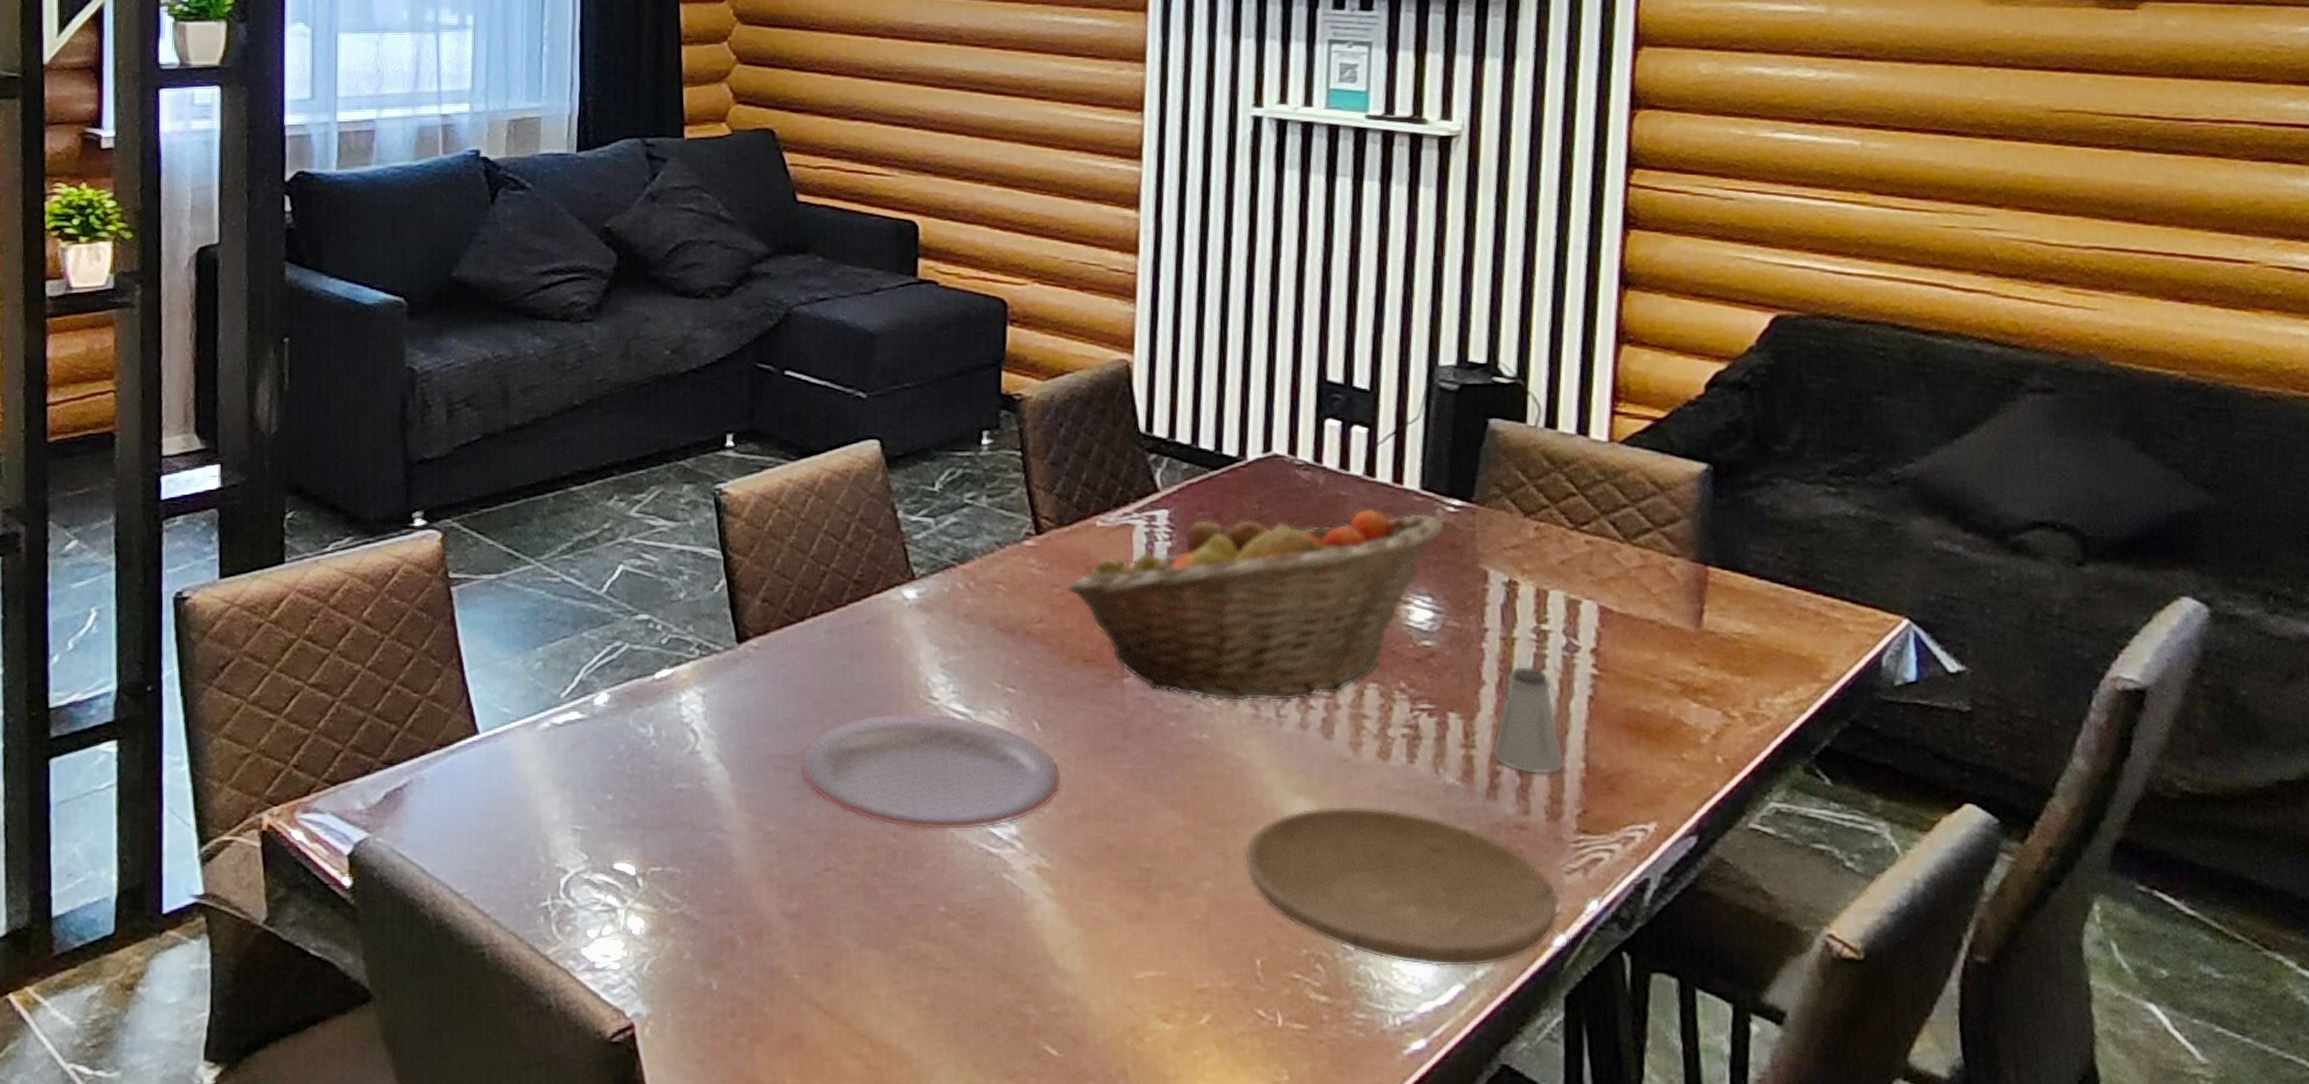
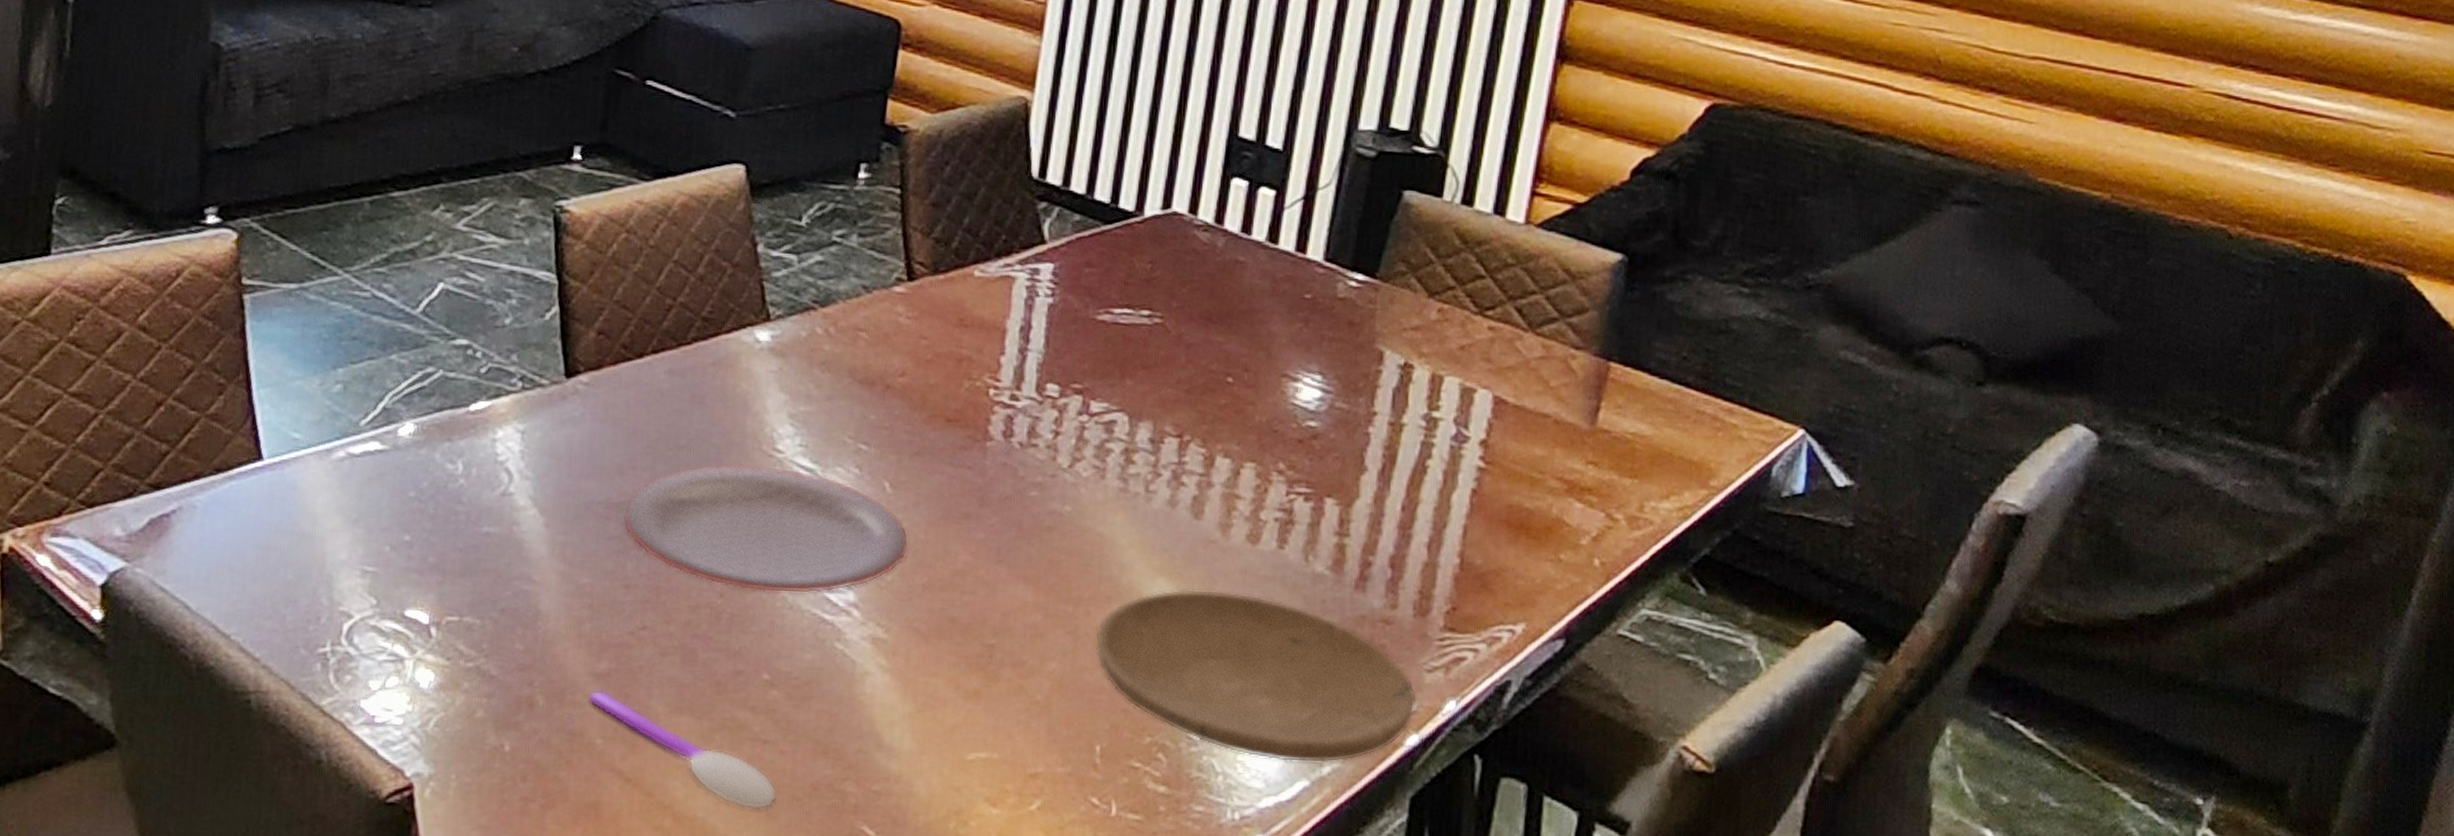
spoon: none [783,928,964,1035] -> present [587,690,777,810]
fruit basket: present [1067,509,1445,702] -> none [936,269,1345,477]
saltshaker: present [1491,665,1565,775] -> none [1365,453,1440,569]

